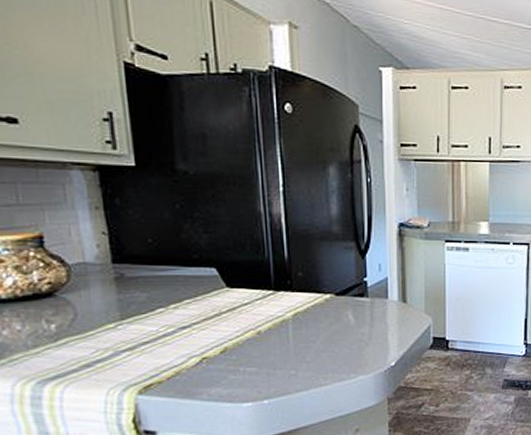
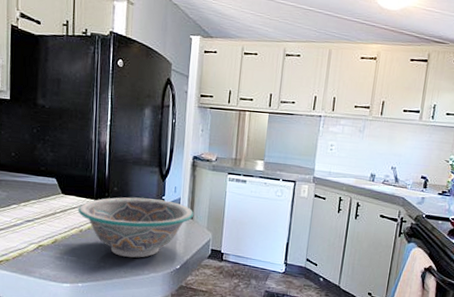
bowl: none [252,282,406,359] -> present [78,197,194,258]

